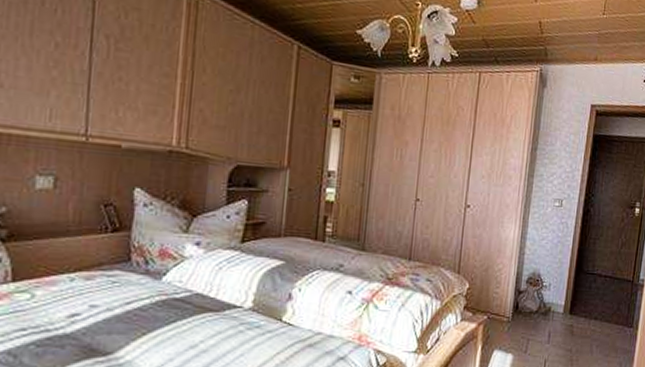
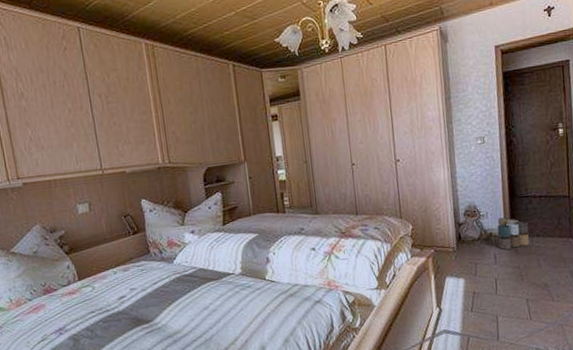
pouf: none [555,292,589,328] -> present [497,217,529,250]

